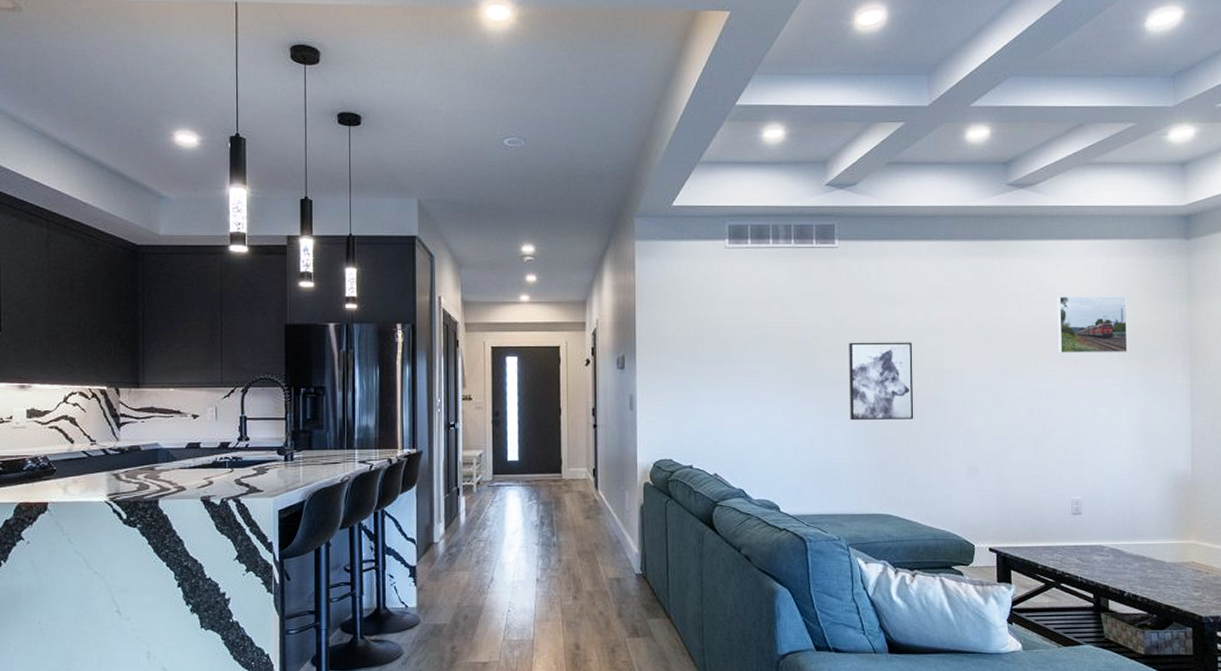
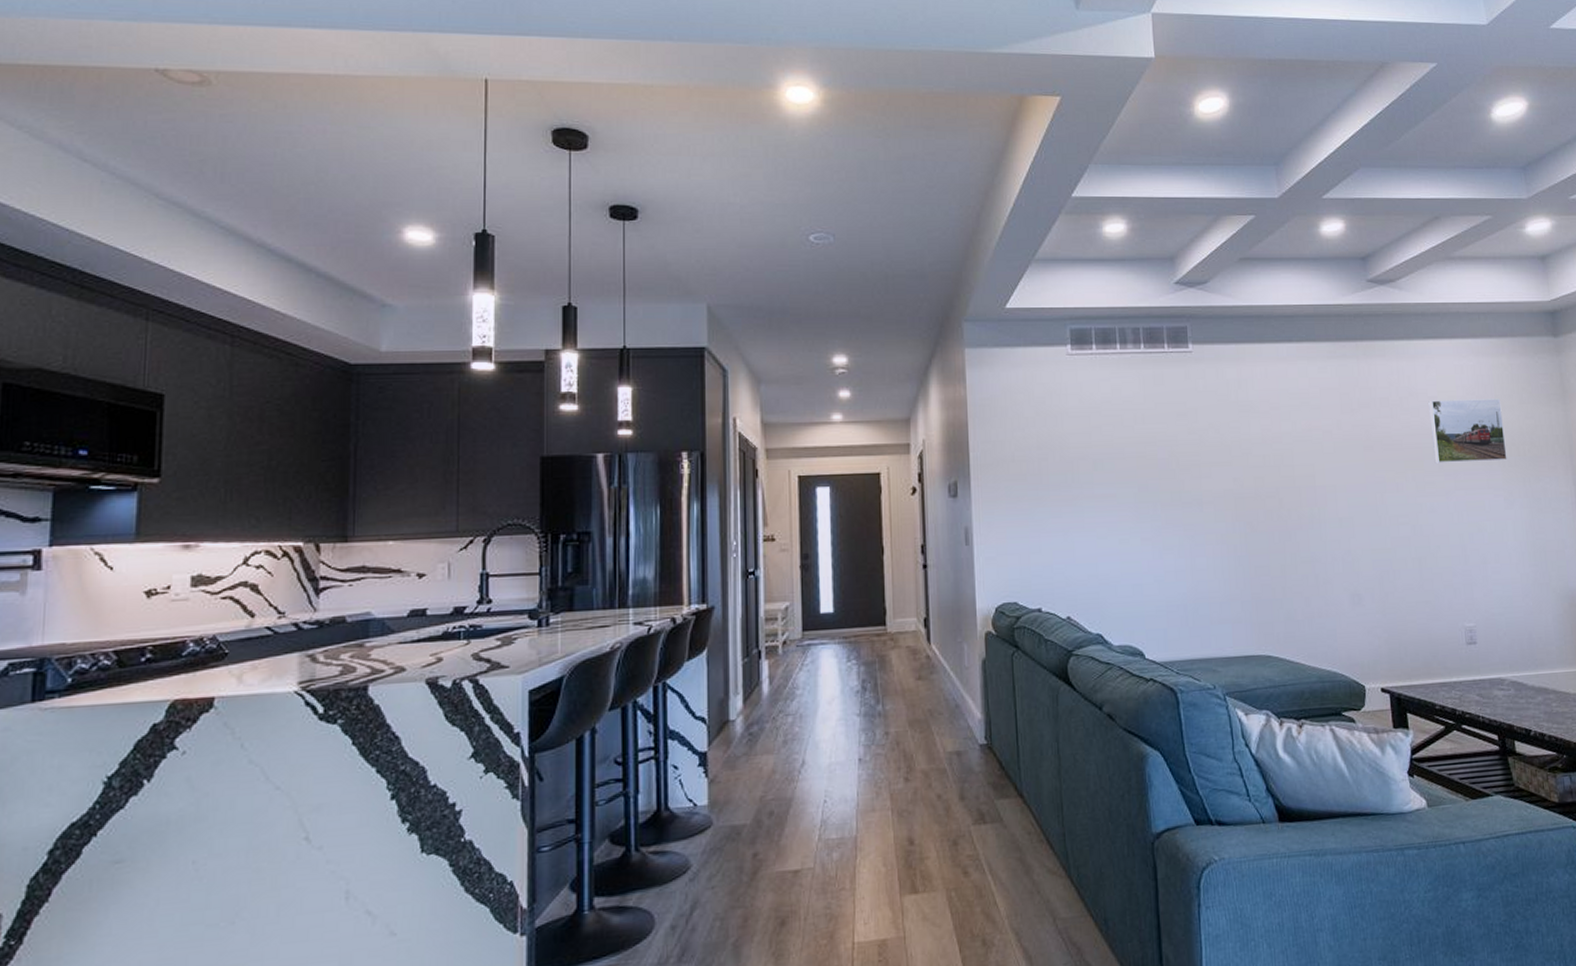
wall art: present [849,342,914,420] -> none [1211,455,1288,547]

